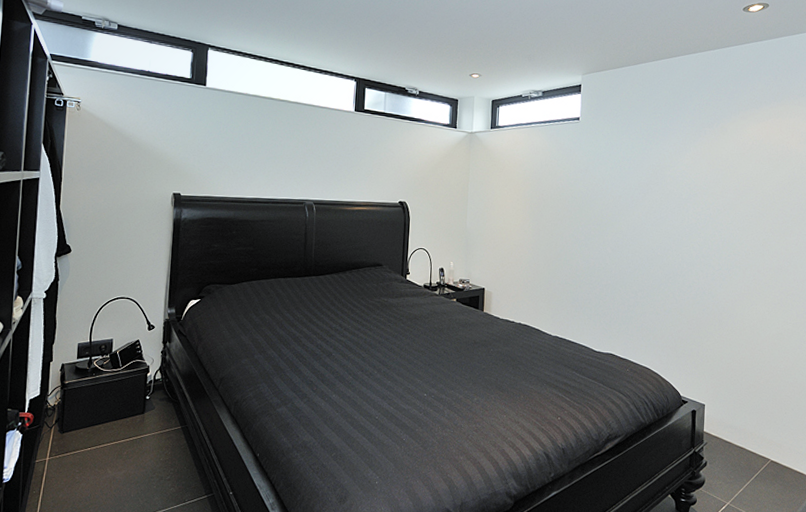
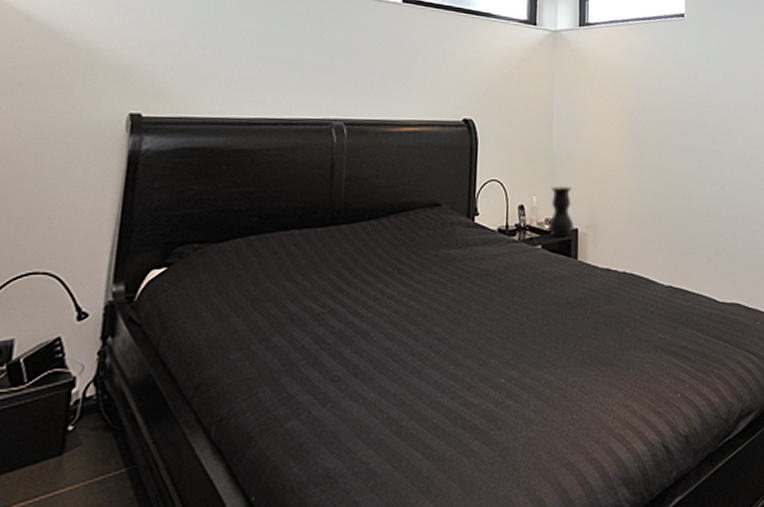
vase: none [462,255,481,295] -> present [548,186,573,238]

